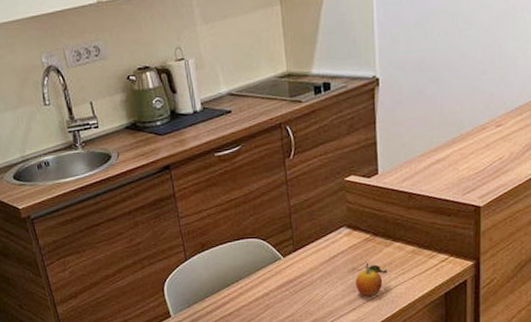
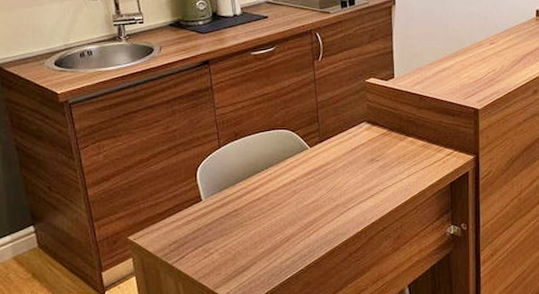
fruit: present [355,262,388,296] -> none [374,154,402,184]

